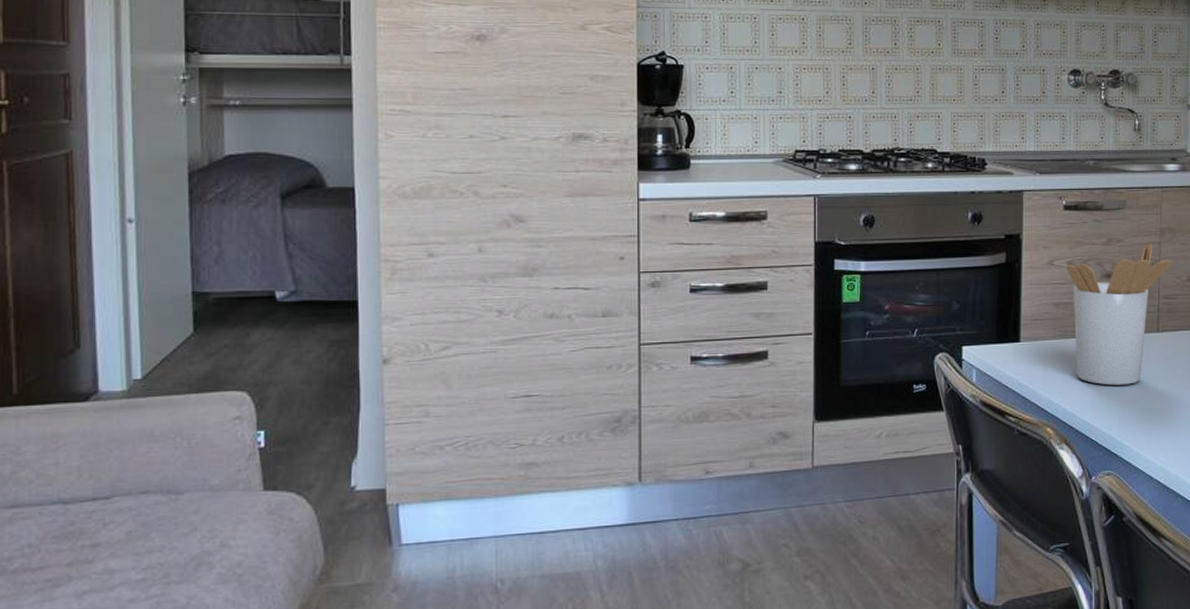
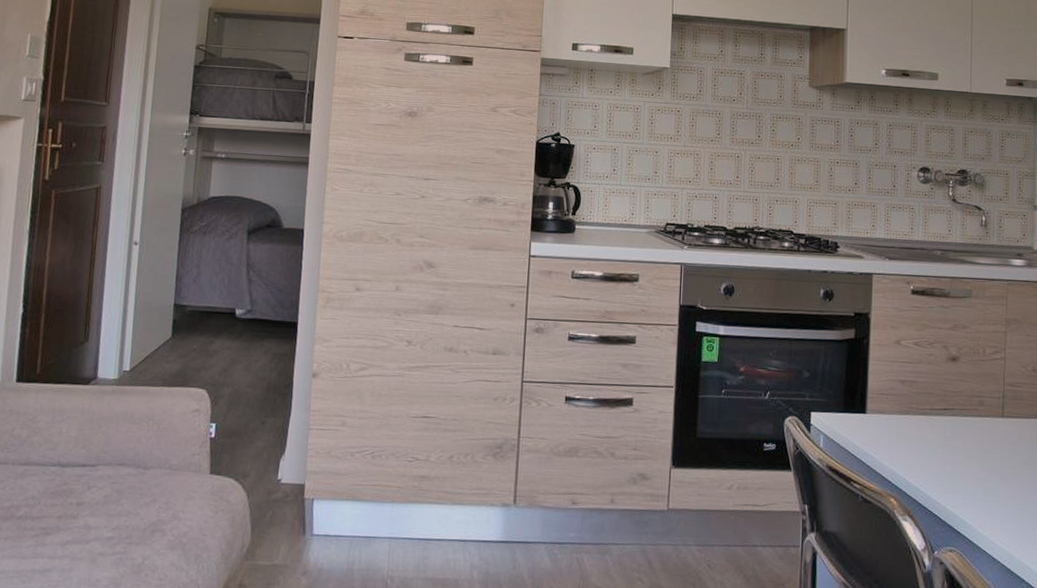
utensil holder: present [1067,244,1172,386] -> none [913,332,1018,466]

